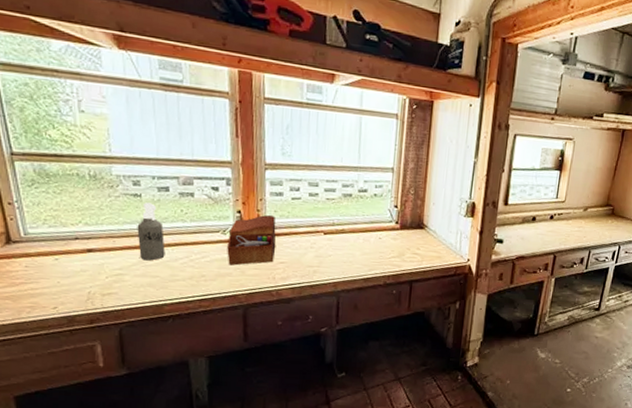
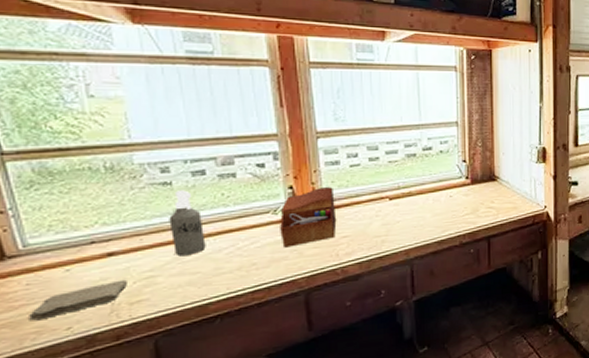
washcloth: none [26,273,101,298] -> present [29,279,127,321]

